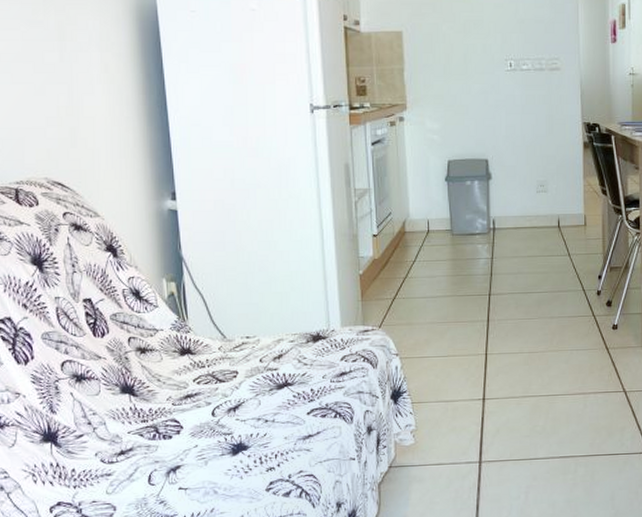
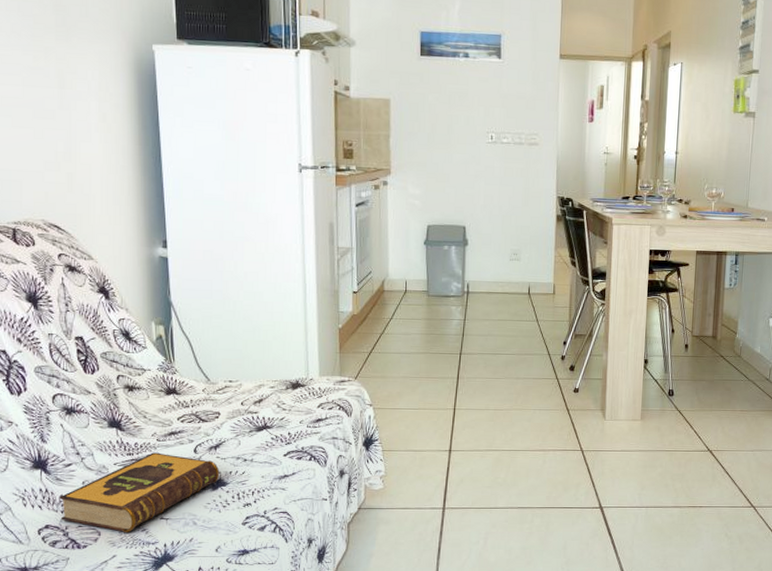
hardback book: none [71,418,240,506] -> present [59,452,220,532]

